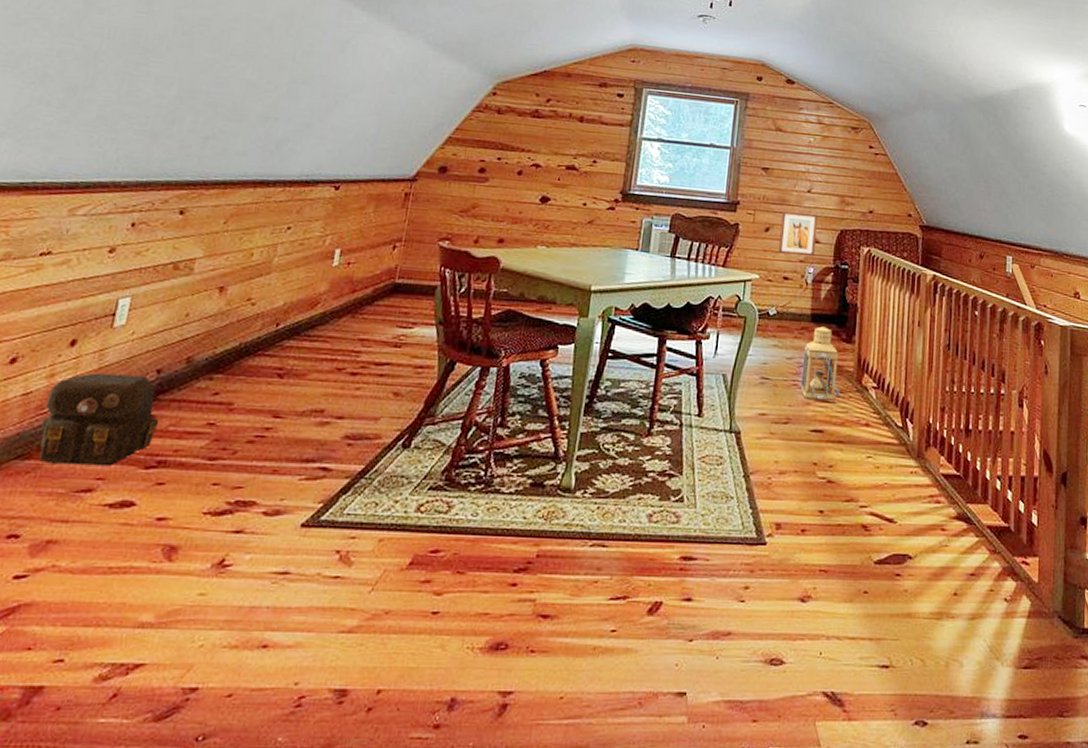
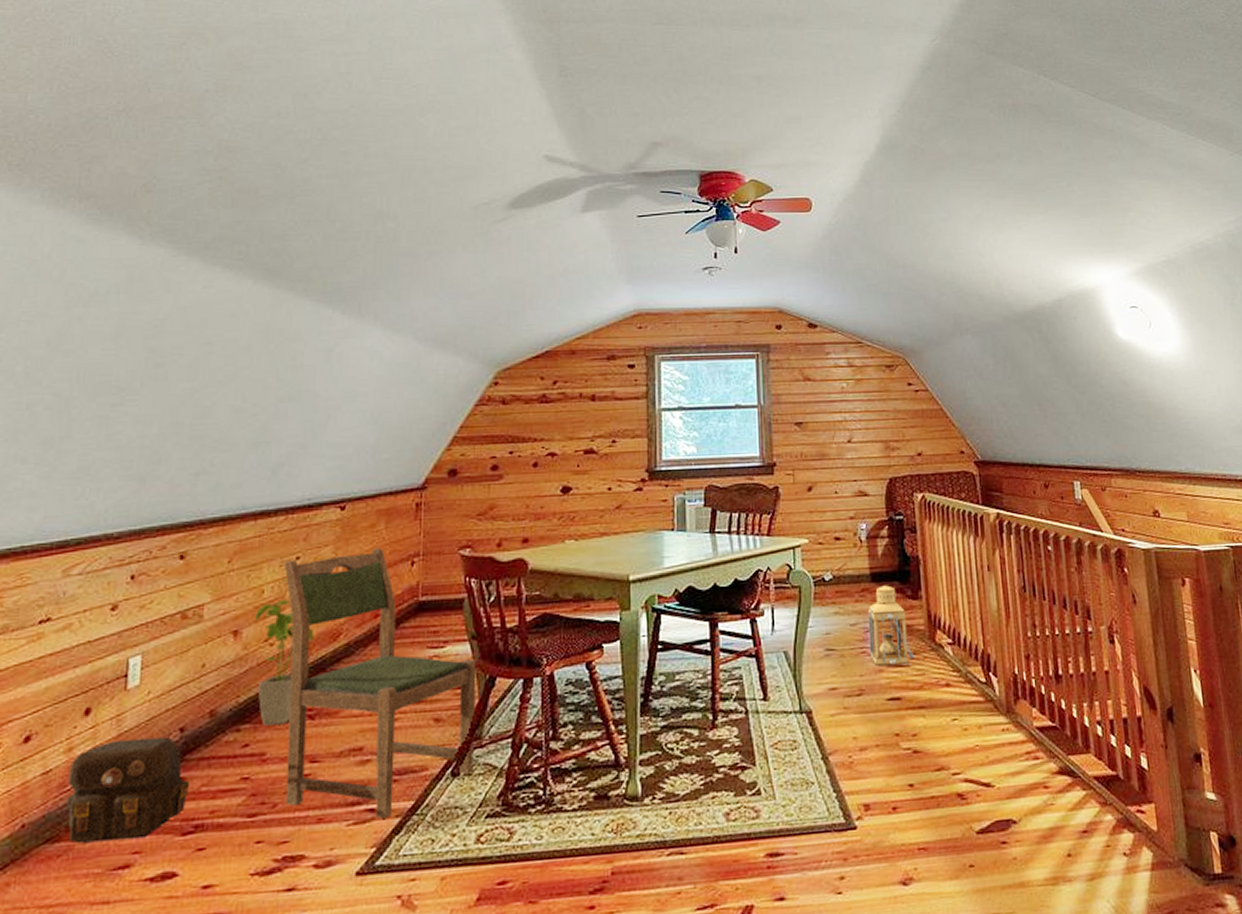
house plant: none [233,245,294,379] -> present [254,578,314,726]
dining chair: none [245,228,440,478] -> present [283,548,477,819]
wall art: present [778,211,818,257] -> none [824,465,865,513]

